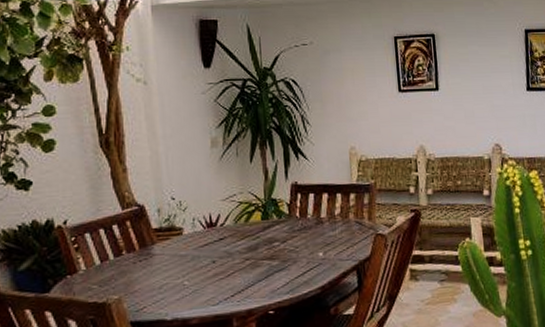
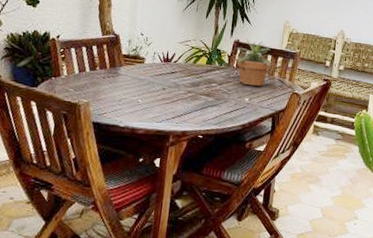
potted plant: none [295,178,349,237] -> present [234,38,276,87]

